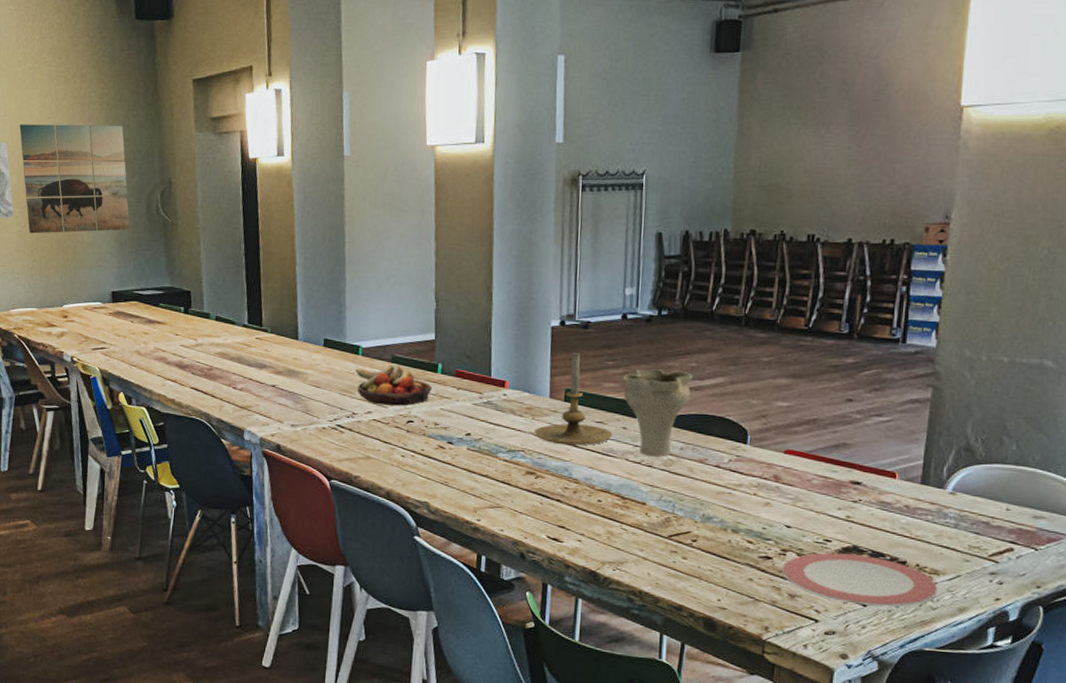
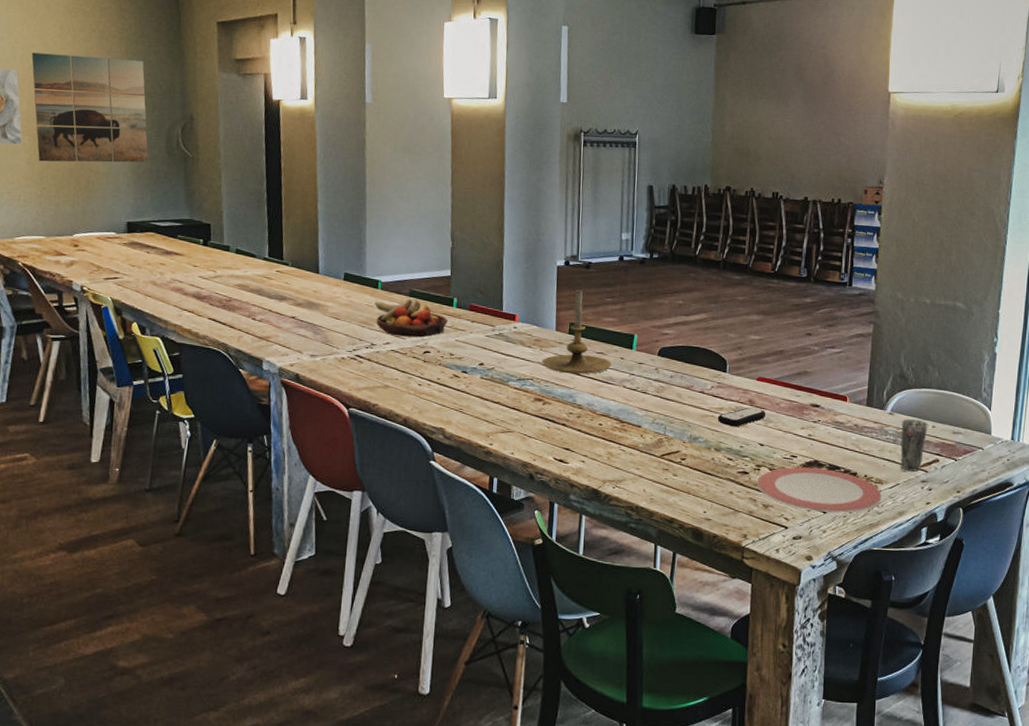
vase: present [622,369,693,458] -> none [619,306,680,385]
remote control: none [735,484,795,506] -> present [717,407,766,427]
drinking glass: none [963,499,1001,562] -> present [900,418,928,472]

